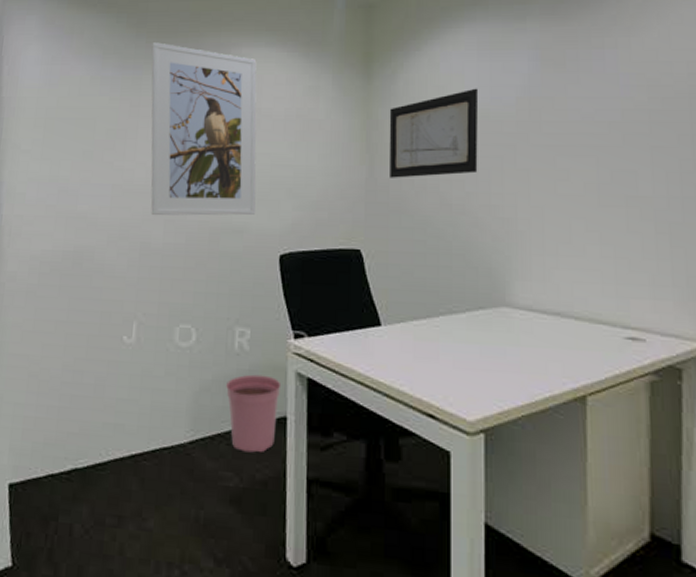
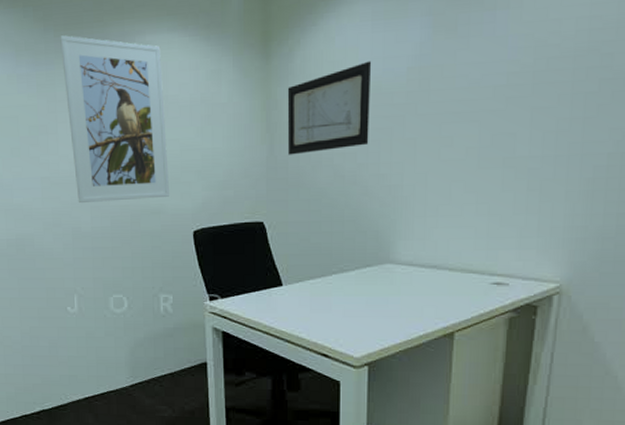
plant pot: present [226,374,282,453] -> none [156,331,201,391]

